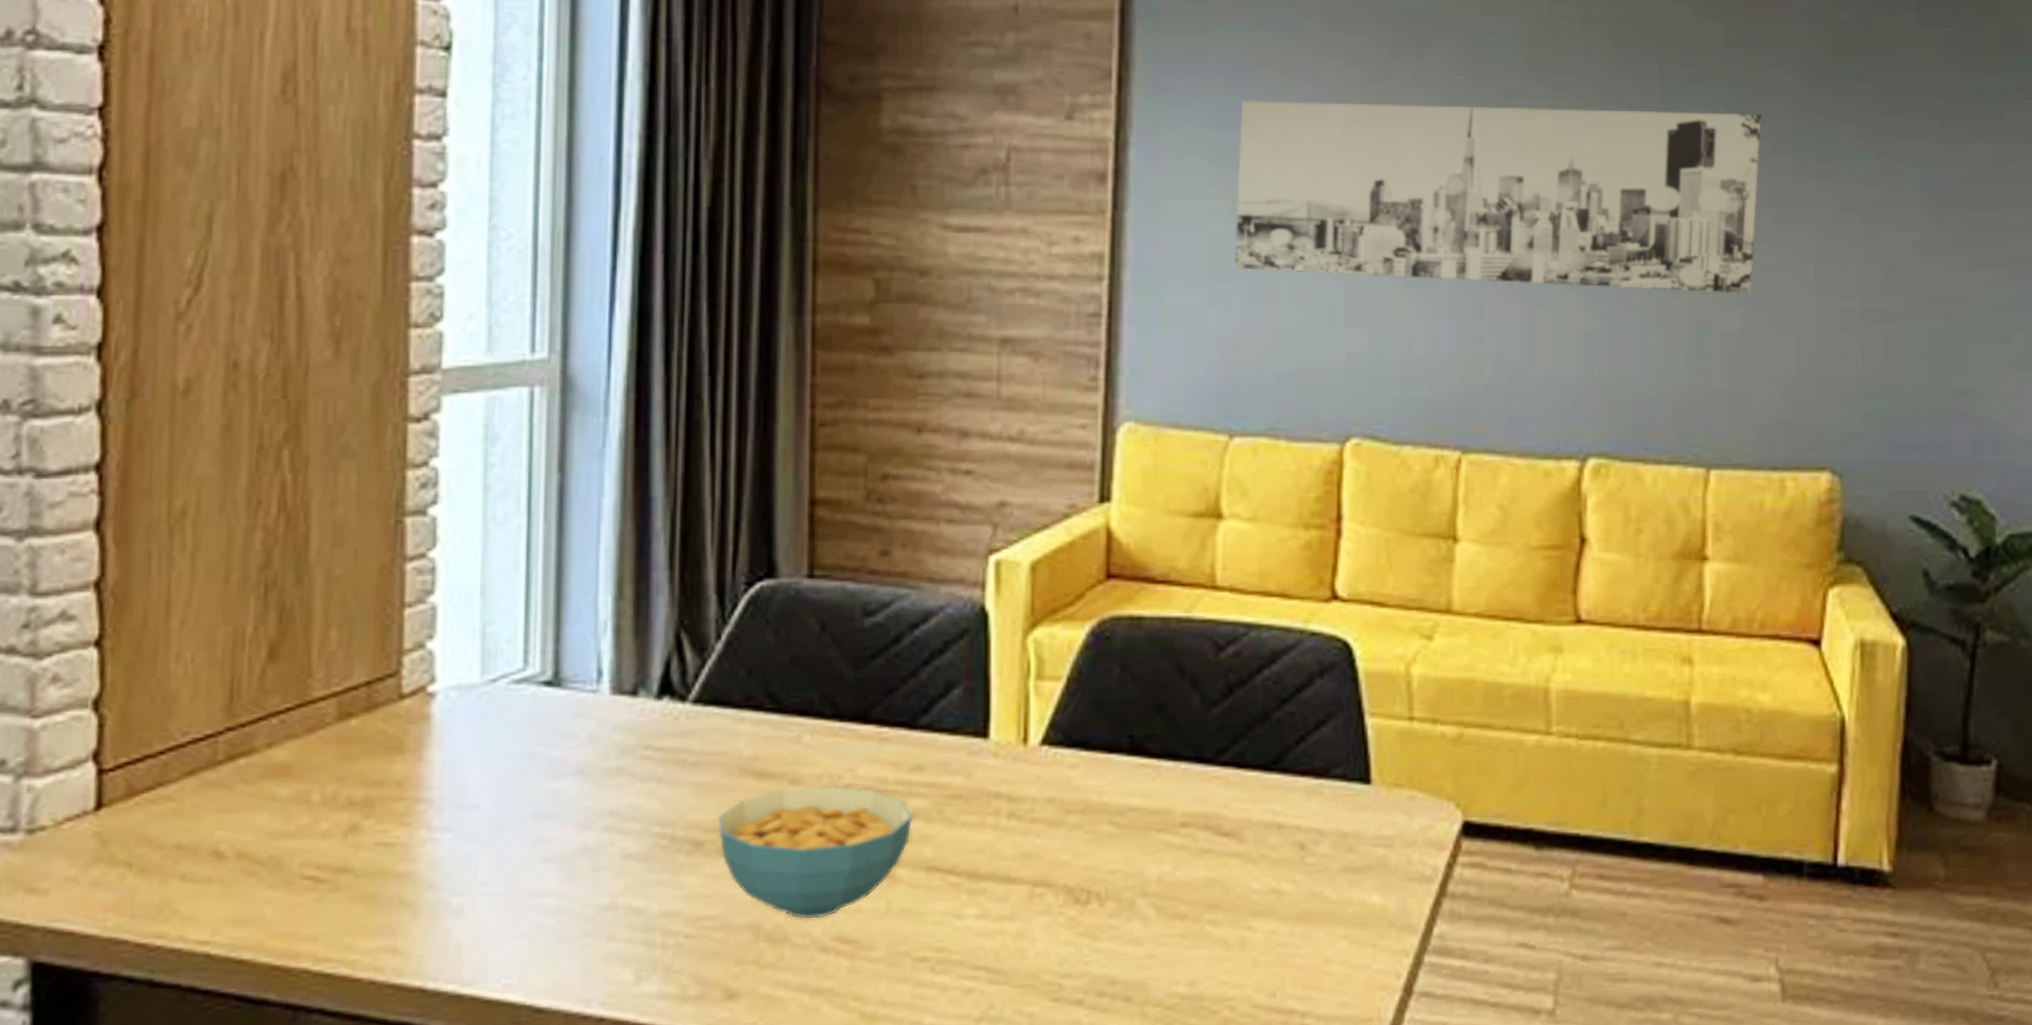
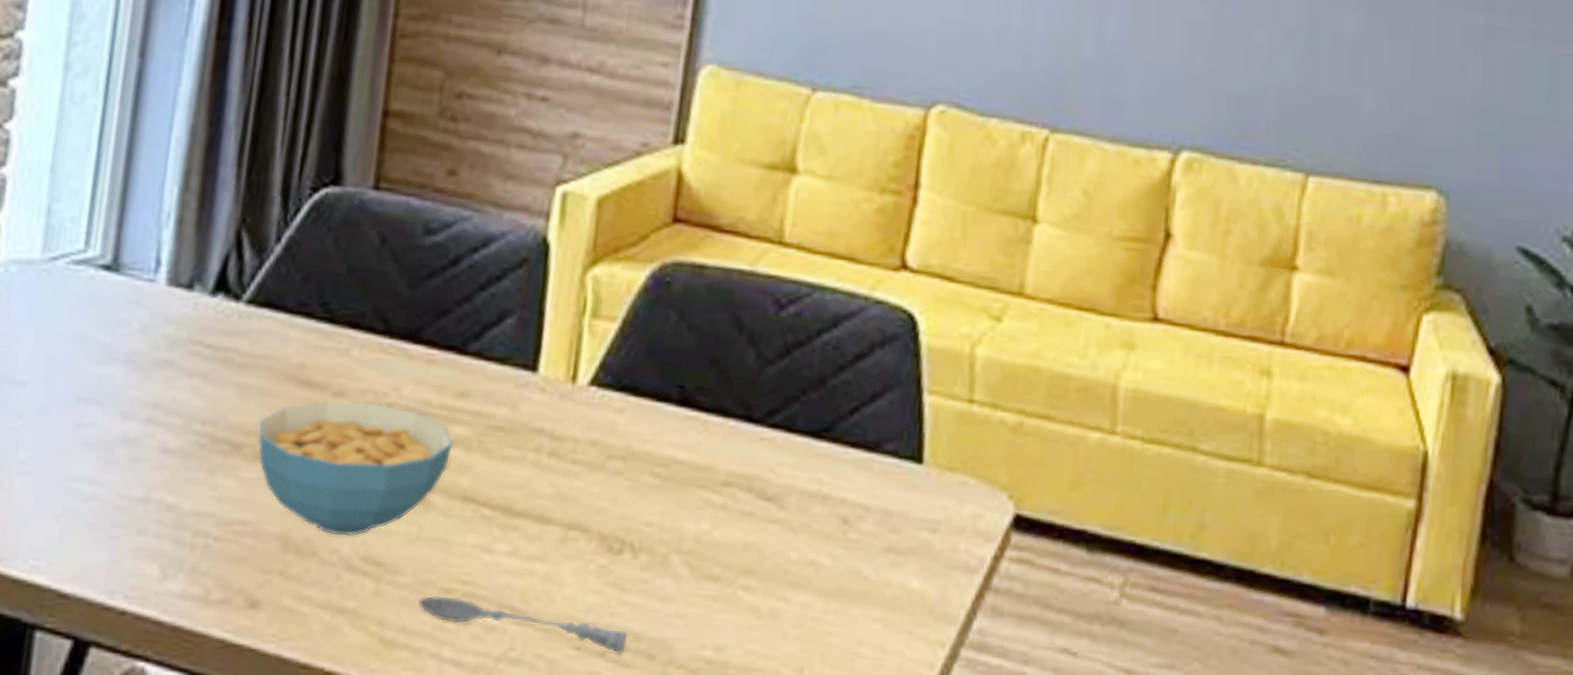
soupspoon: none [894,965,1103,1001] -> present [418,595,628,655]

